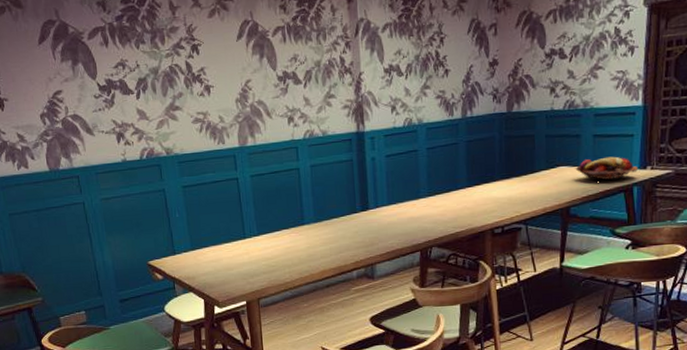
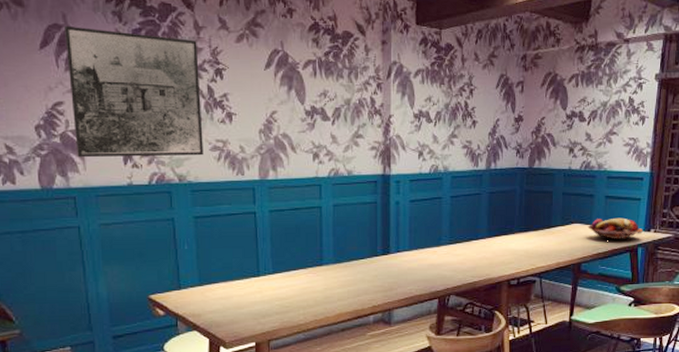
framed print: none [58,20,187,140] -> present [65,26,204,158]

